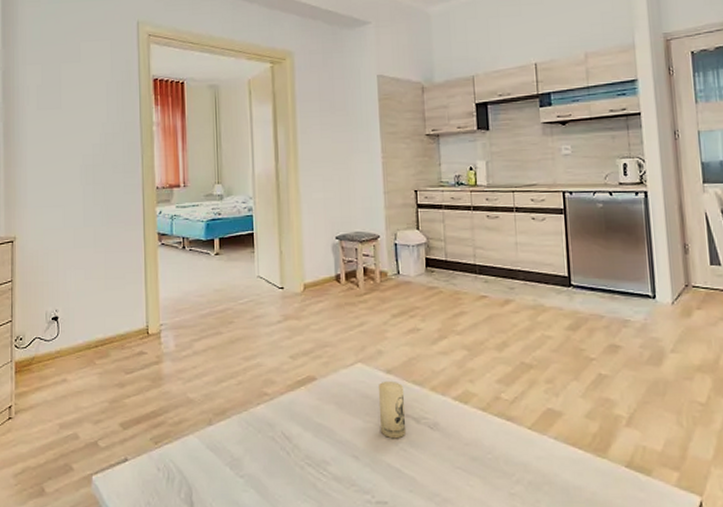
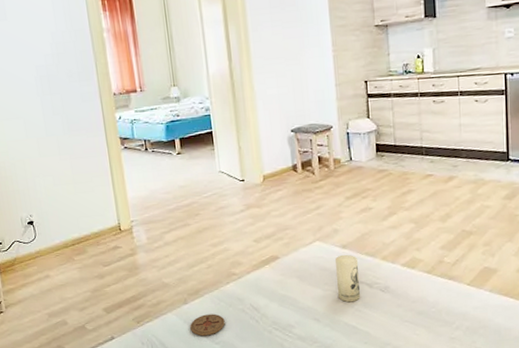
coaster: none [213,440,252,467] -> present [190,313,225,336]

